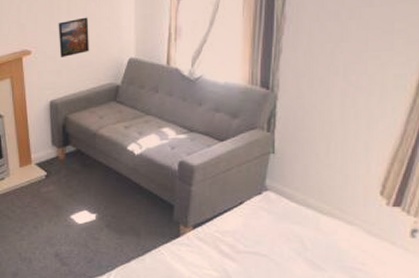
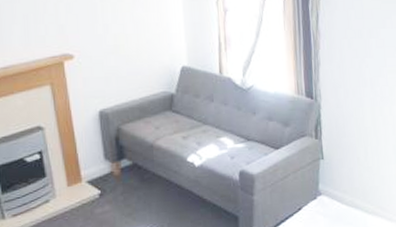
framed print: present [58,17,89,57] -> none [103,22,139,63]

